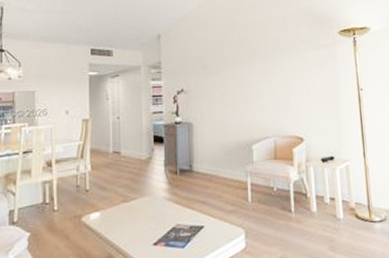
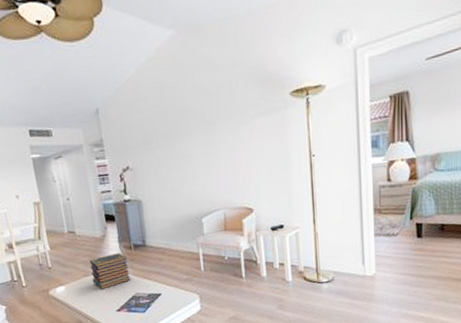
book stack: none [130,176,172,219] -> present [90,252,130,290]

